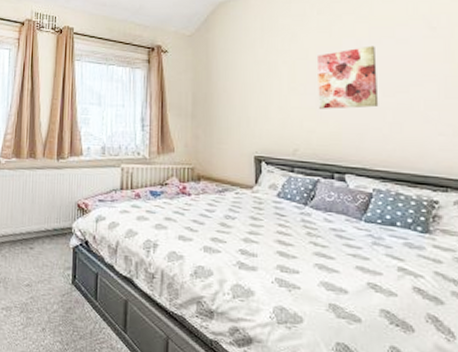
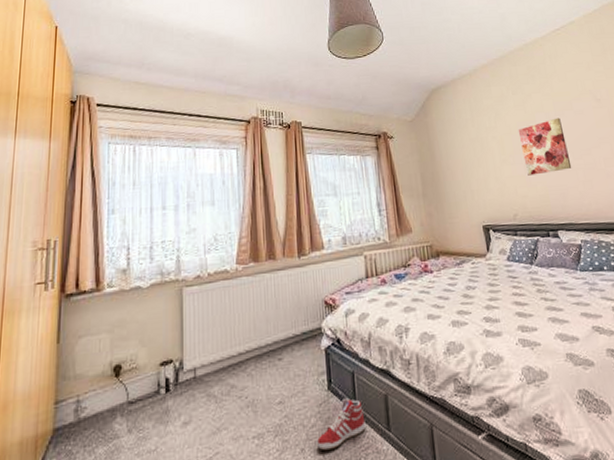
sneaker: none [56,294,104,336] -> present [316,397,366,451]

